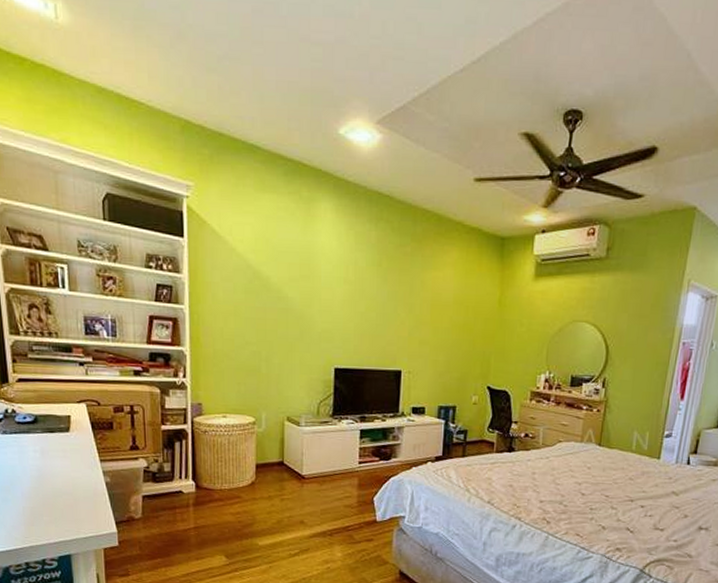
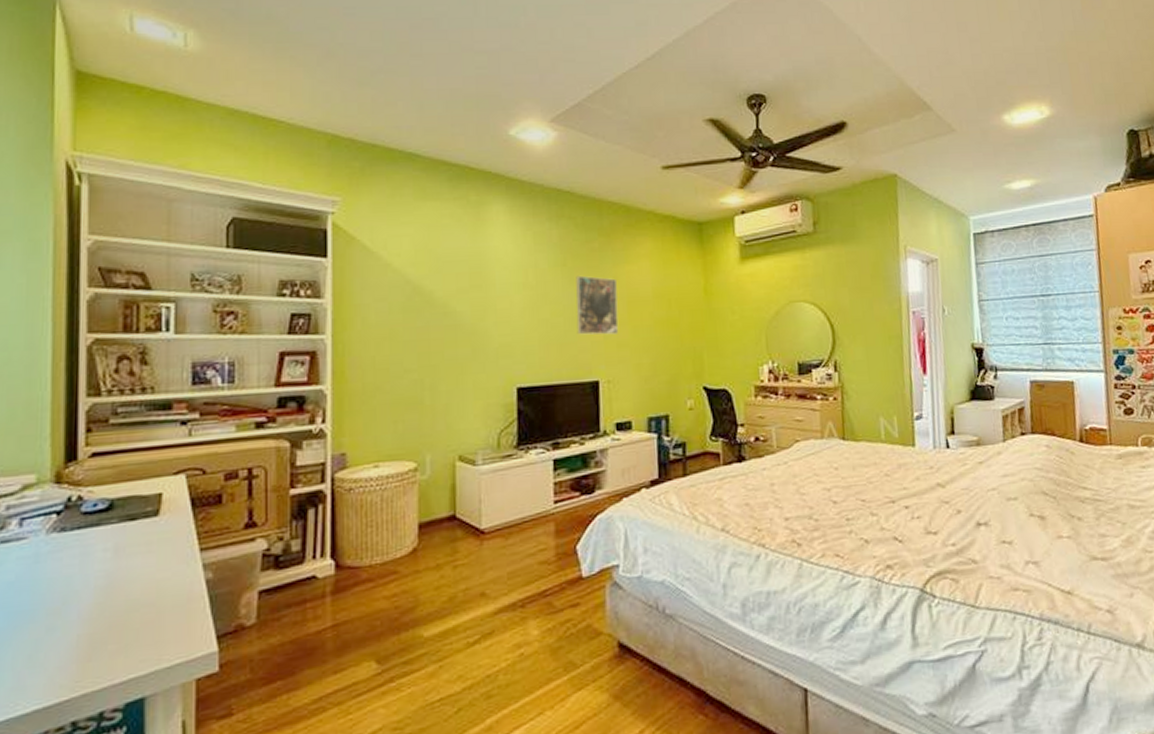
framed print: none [386,276,423,333] -> present [576,275,619,335]

